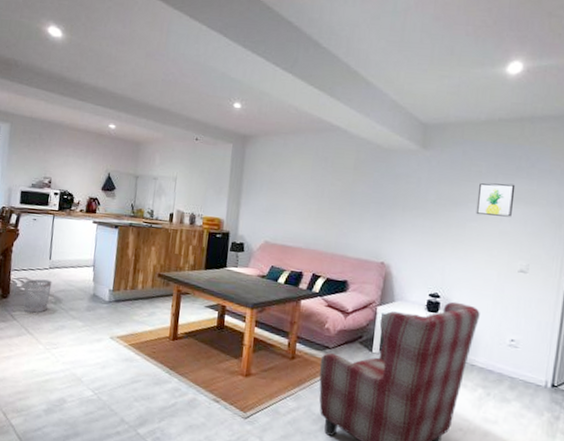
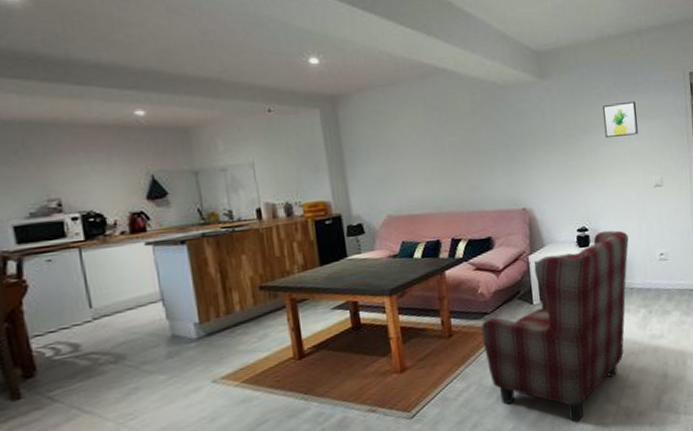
wastebasket: present [23,279,52,313] -> none [57,335,105,386]

